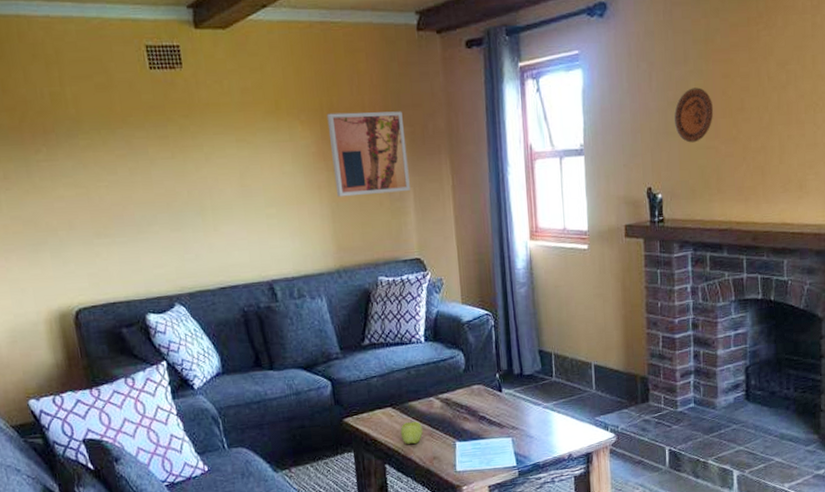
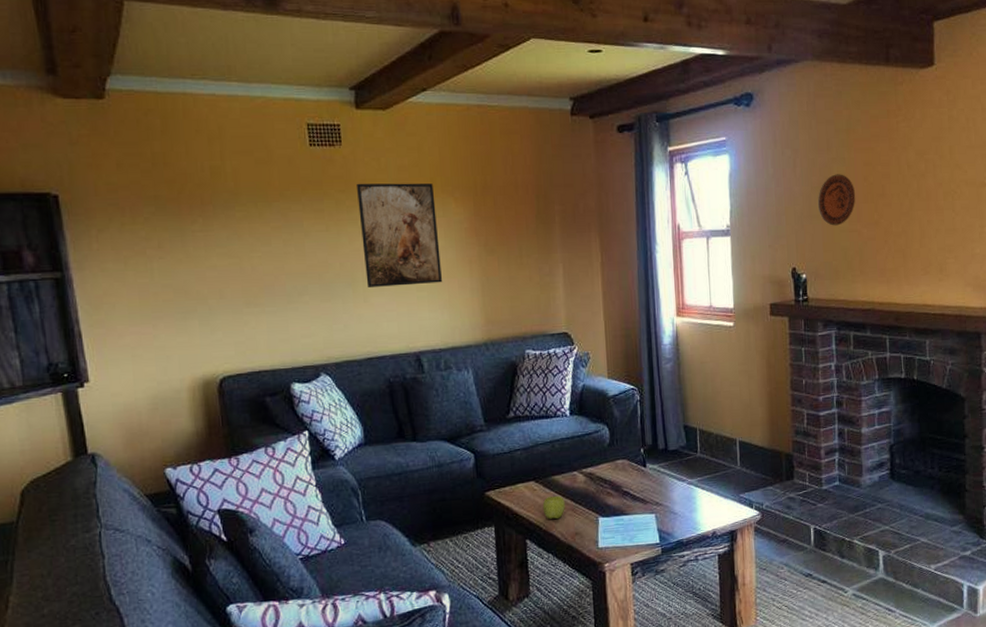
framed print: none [200,105,292,216] -> present [357,183,442,287]
wall art: present [327,111,410,197] -> none [480,190,560,272]

